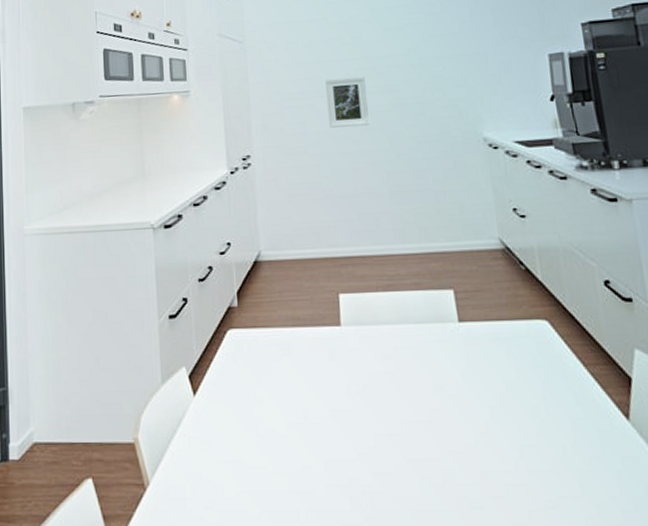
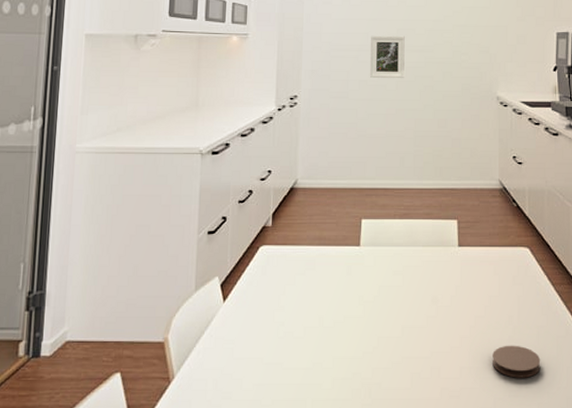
coaster: none [518,442,583,485] -> present [493,345,541,378]

